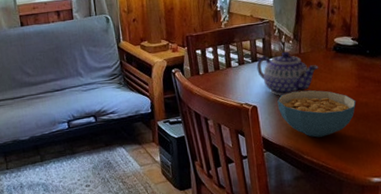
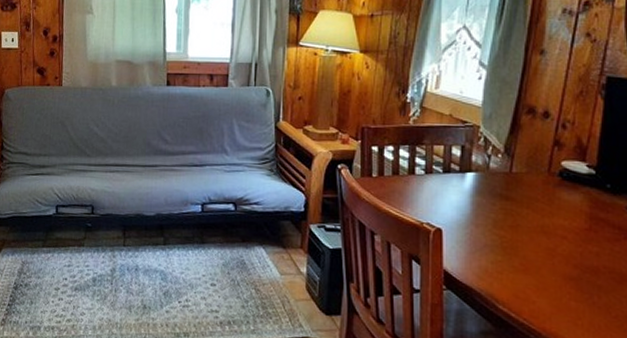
teapot: present [256,51,319,96] -> none [449,166,535,222]
cereal bowl: present [277,90,357,138] -> none [471,219,583,286]

